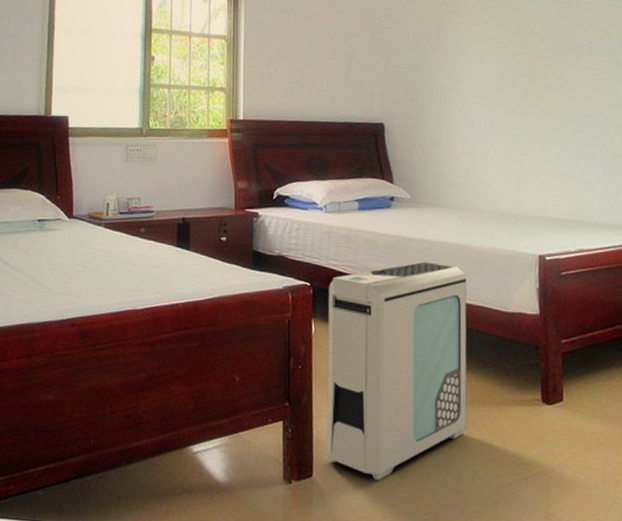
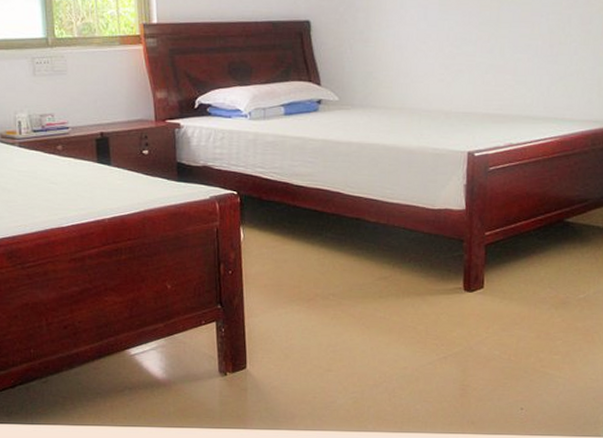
air purifier: present [326,261,467,480] -> none [255,164,395,368]

